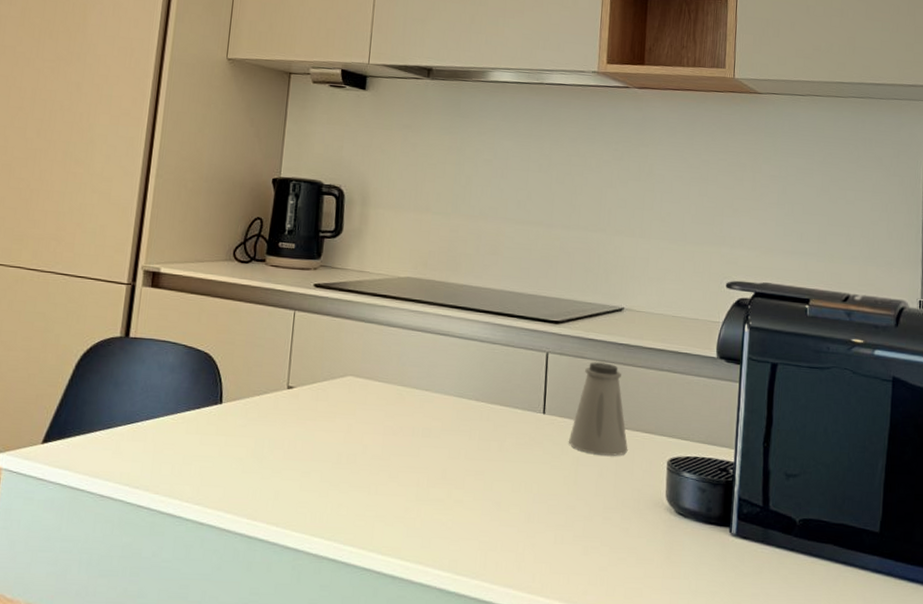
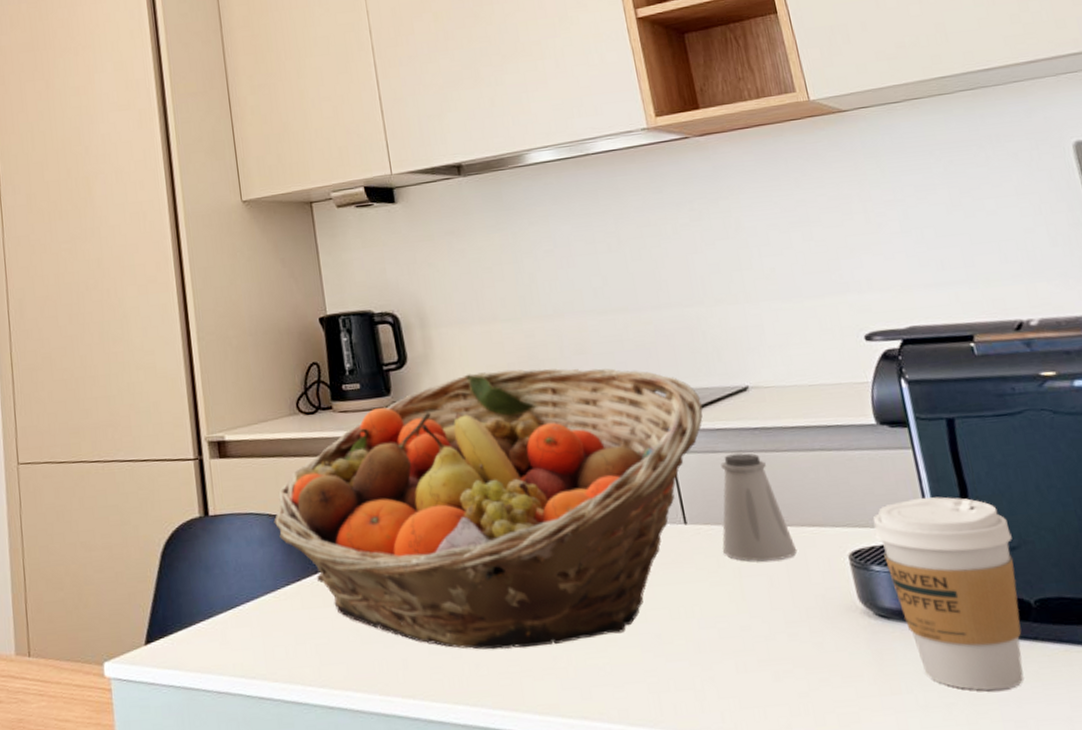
fruit basket: none [188,253,583,498] -> present [273,368,703,650]
coffee cup: none [693,423,796,586] -> present [873,496,1024,691]

